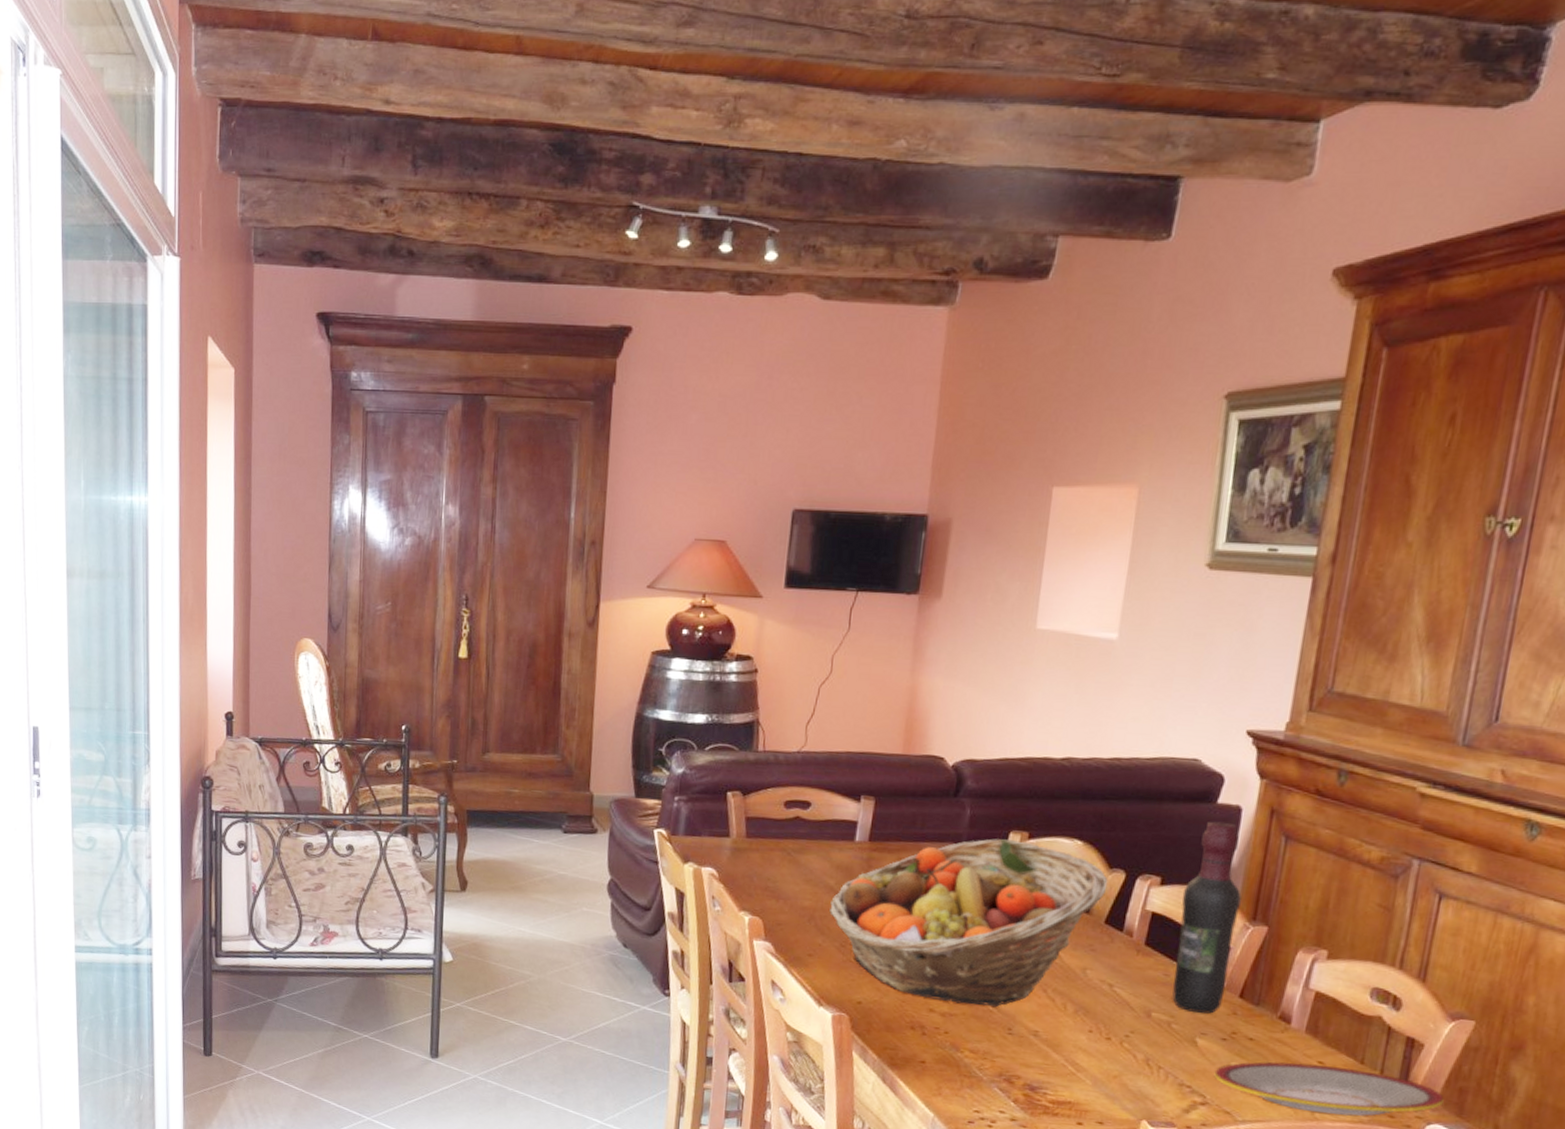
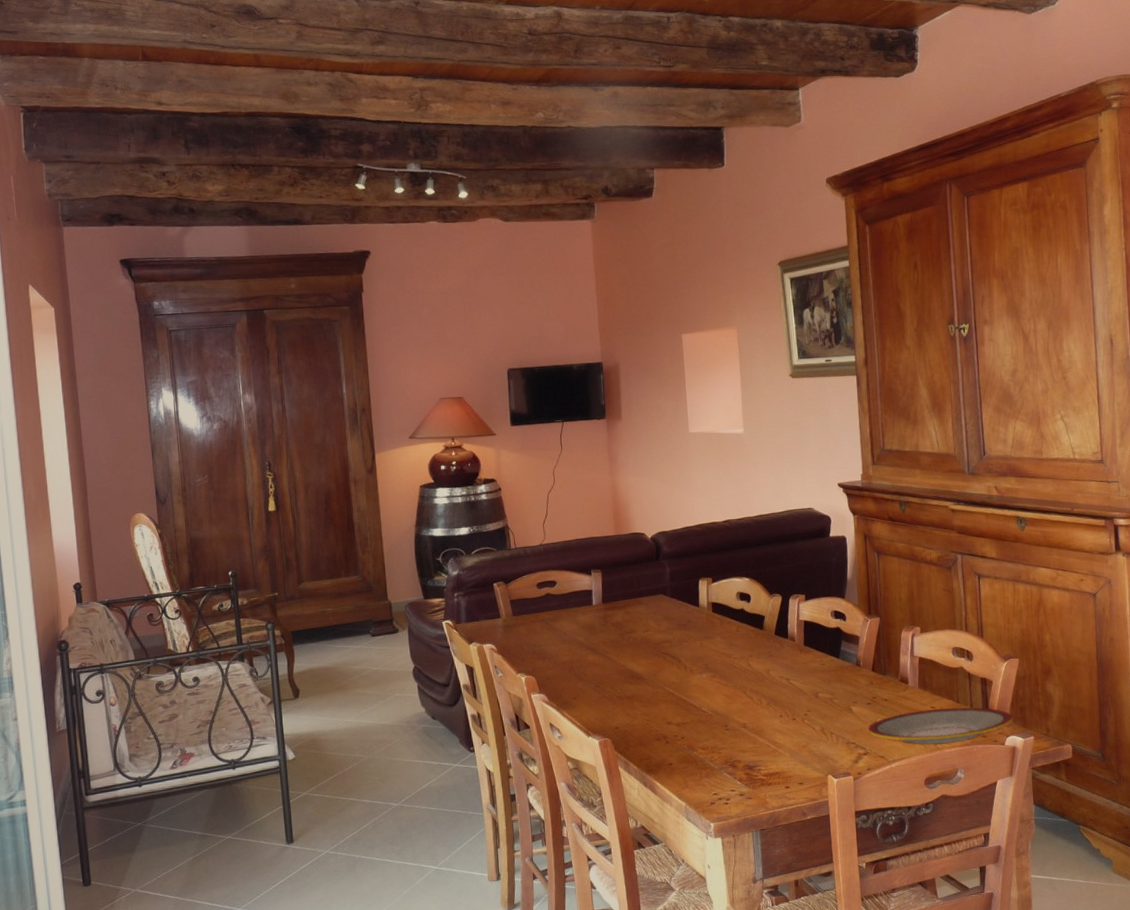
fruit basket: present [829,838,1109,1008] -> none [583,585,772,714]
wine bottle: present [1172,821,1241,1014] -> none [821,549,862,688]

